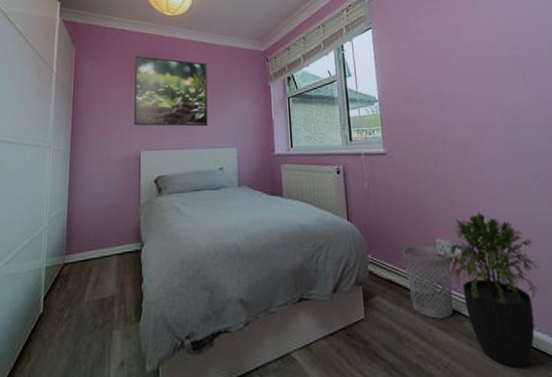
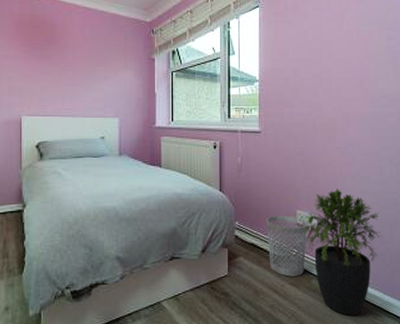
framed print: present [133,55,208,127] -> none [14,16,91,95]

